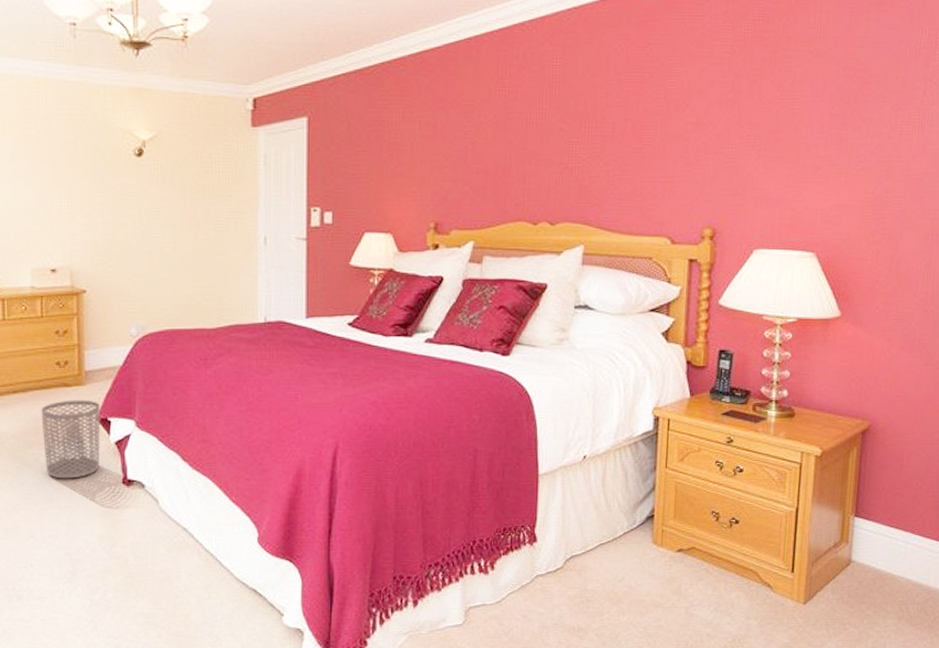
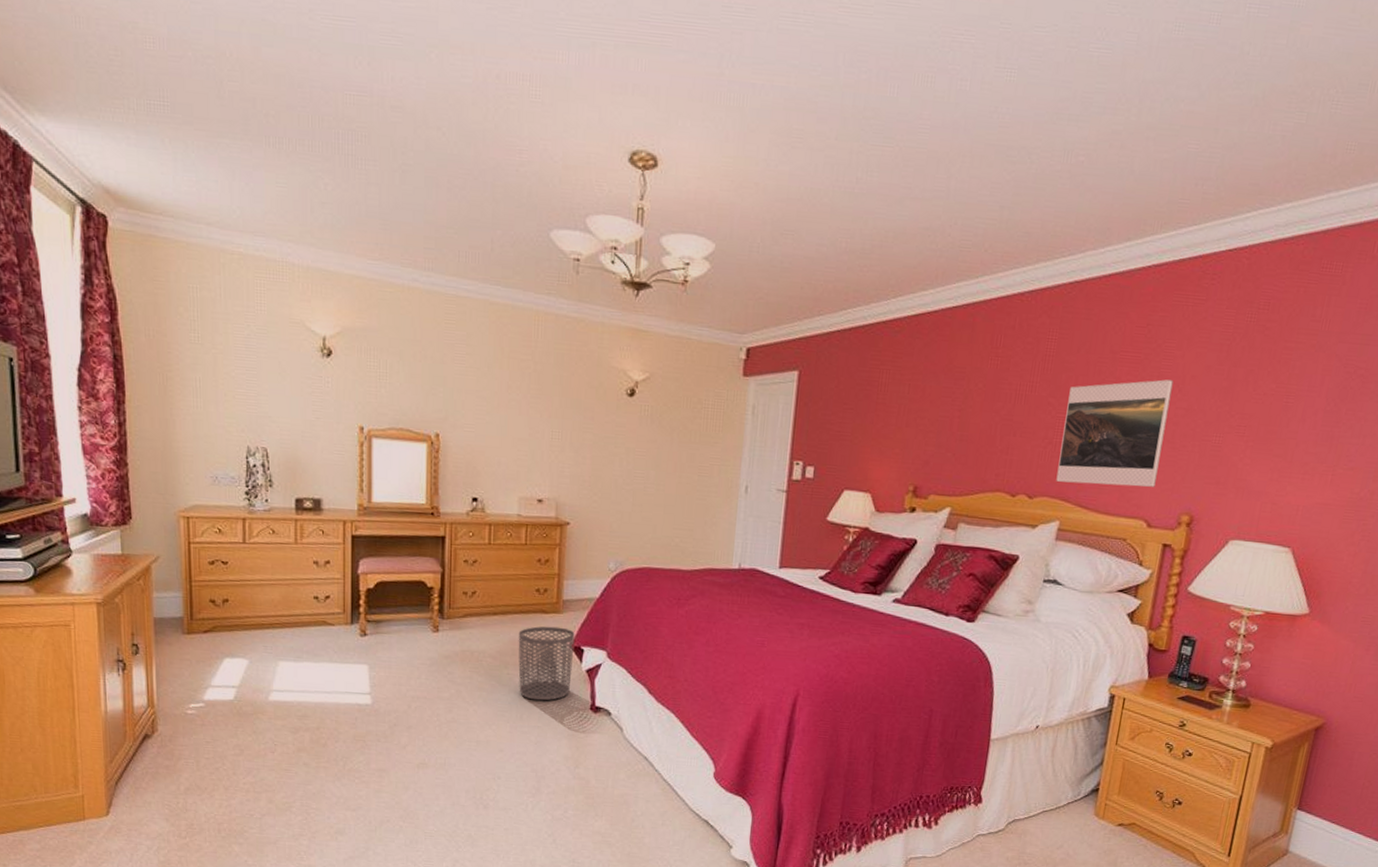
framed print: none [576,96,680,206] -> present [1056,379,1174,487]

